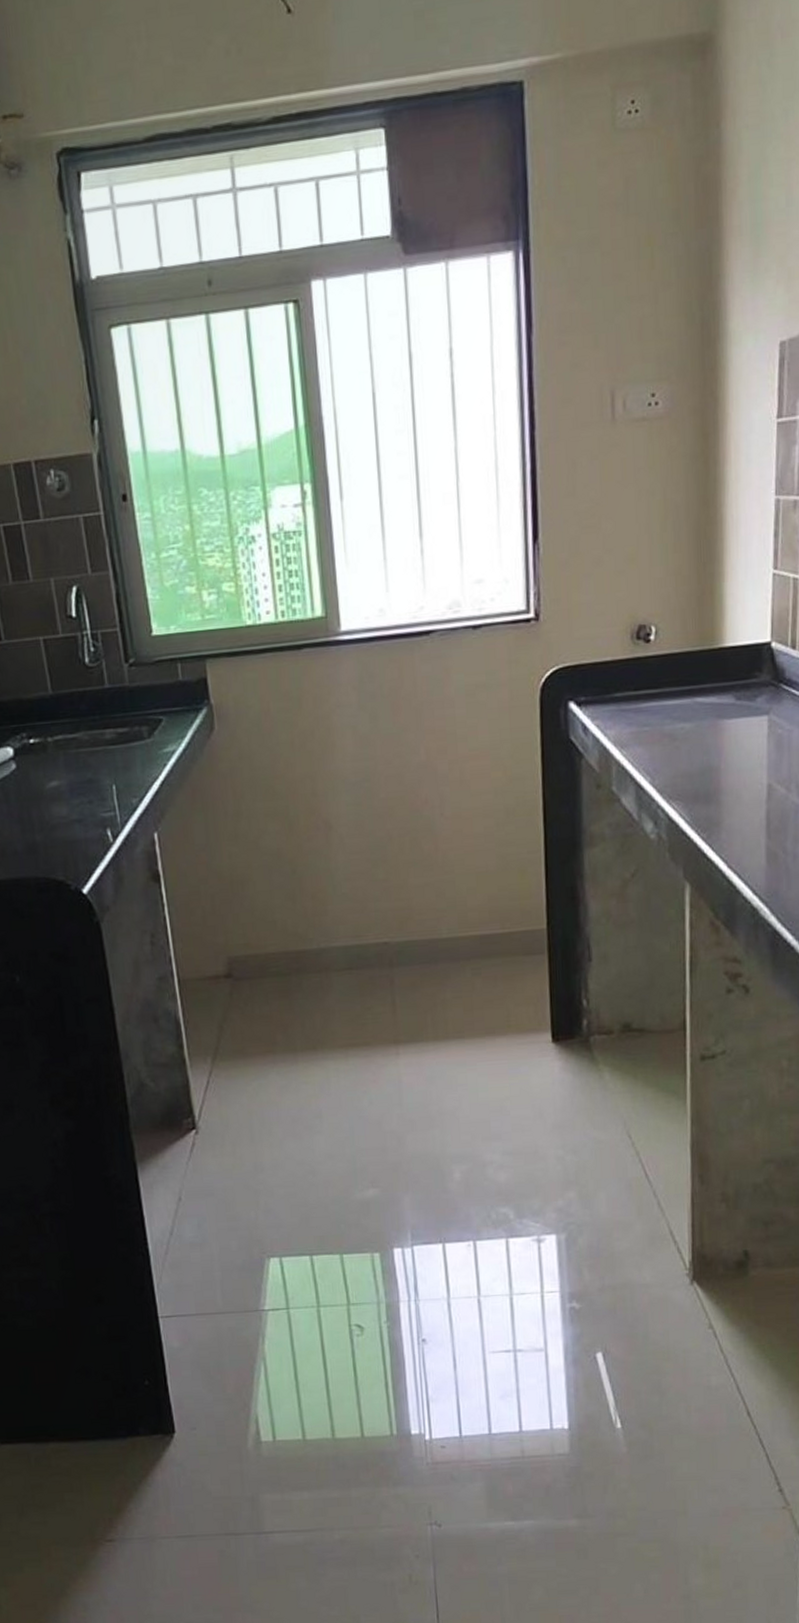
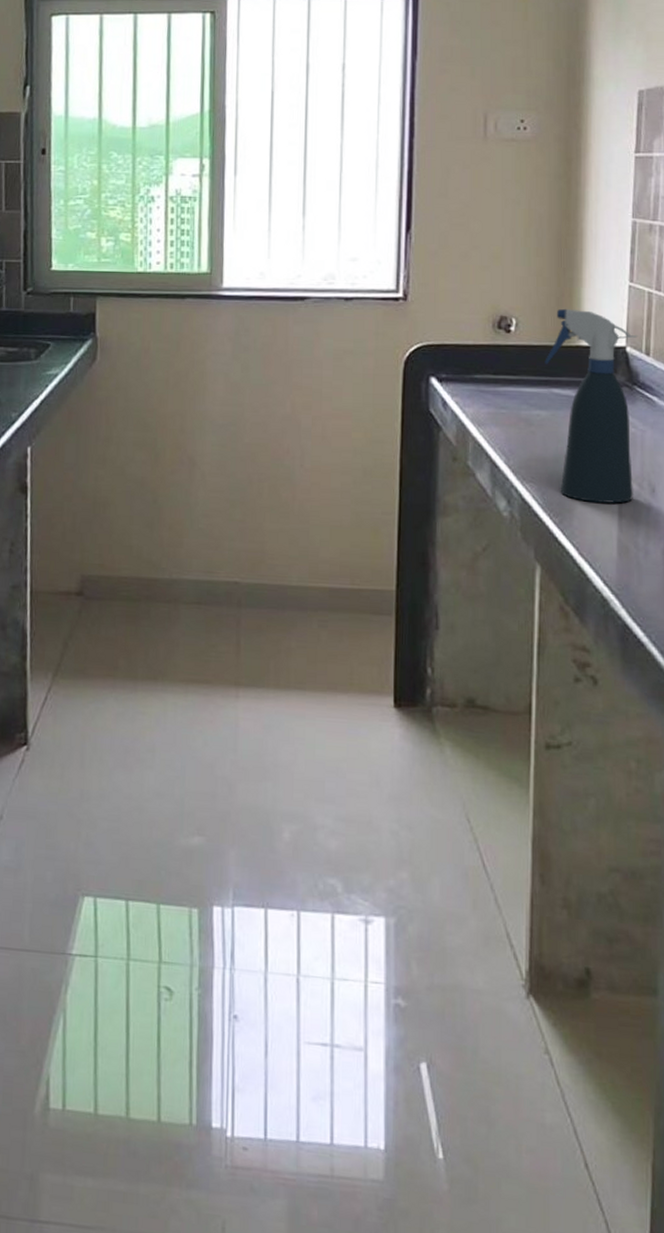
spray bottle: none [687,607,784,813] -> present [544,308,638,503]

